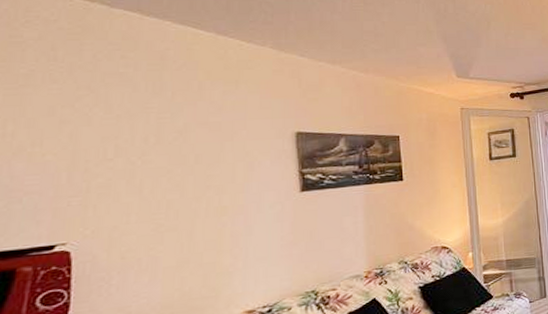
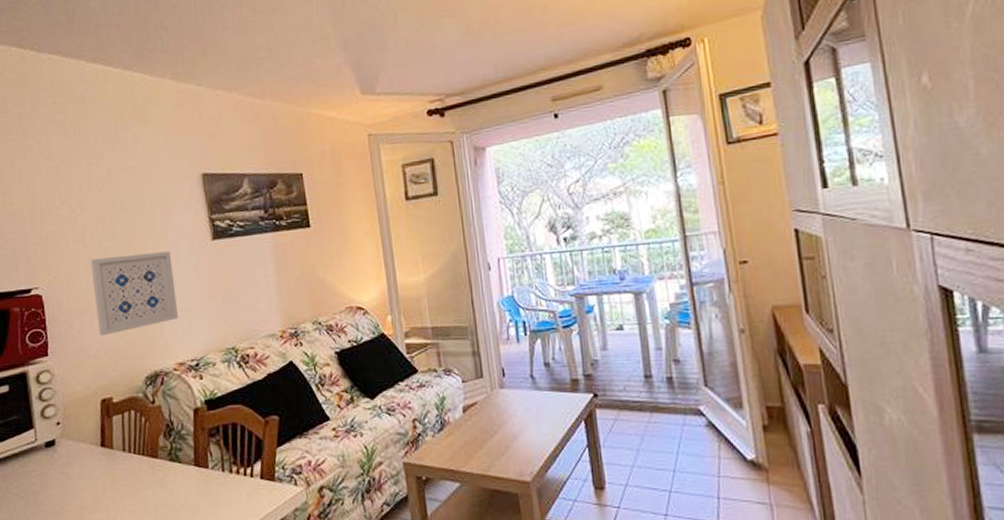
wall art: none [146,202,253,291] -> present [90,251,179,337]

